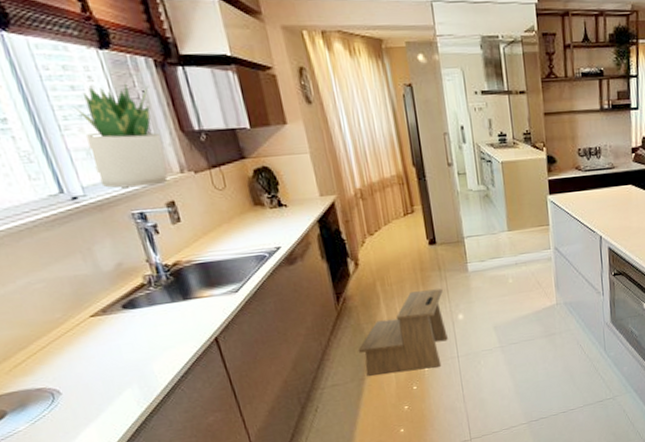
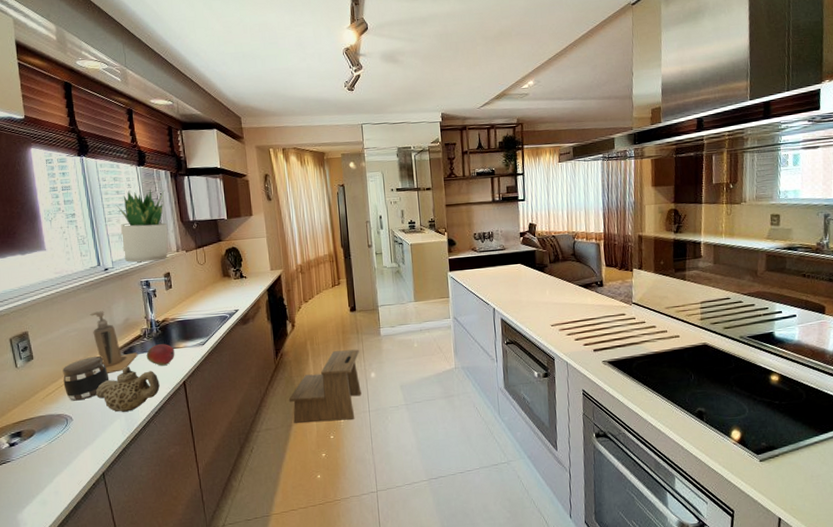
jar: none [32,312,107,371] -> present [63,356,109,401]
soap dispenser: none [60,254,144,334] -> present [90,311,138,373]
teapot: none [89,324,183,381] -> present [95,367,160,413]
fruit: none [156,293,199,321] -> present [146,344,175,366]

